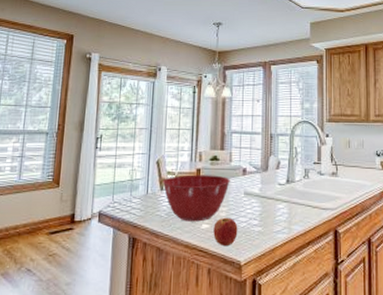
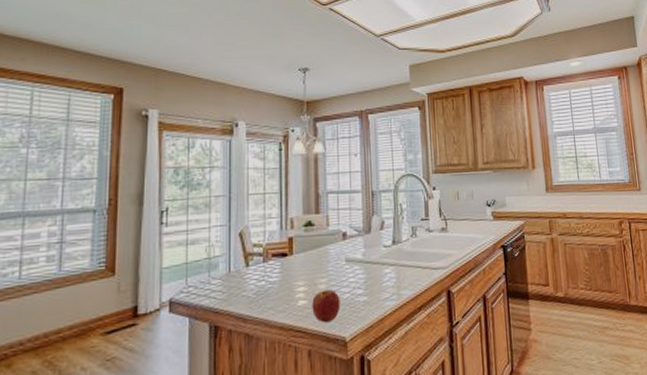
mixing bowl: present [162,174,230,222] -> none [247,242,329,300]

